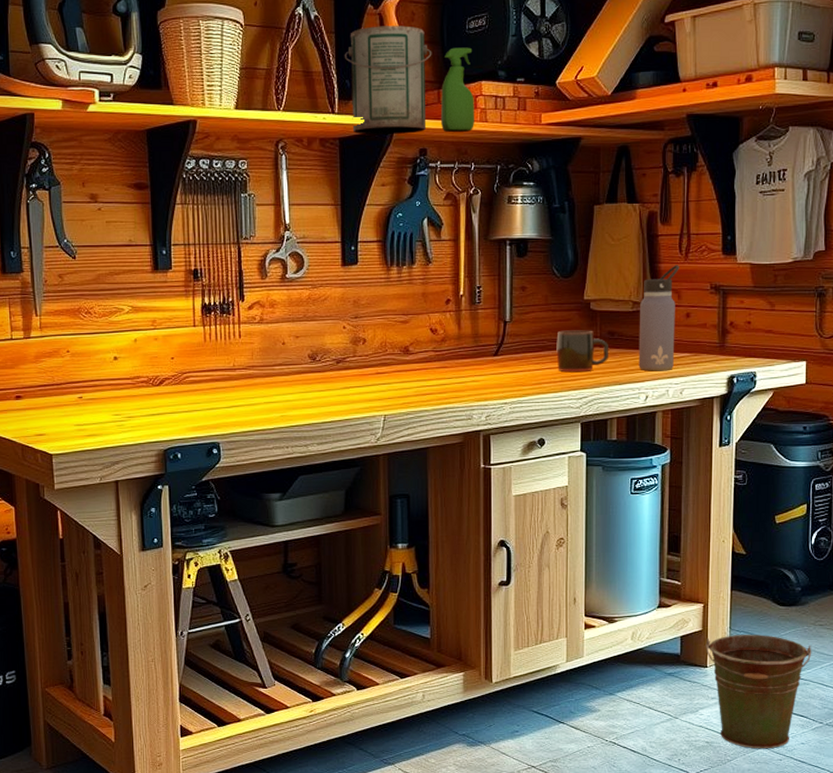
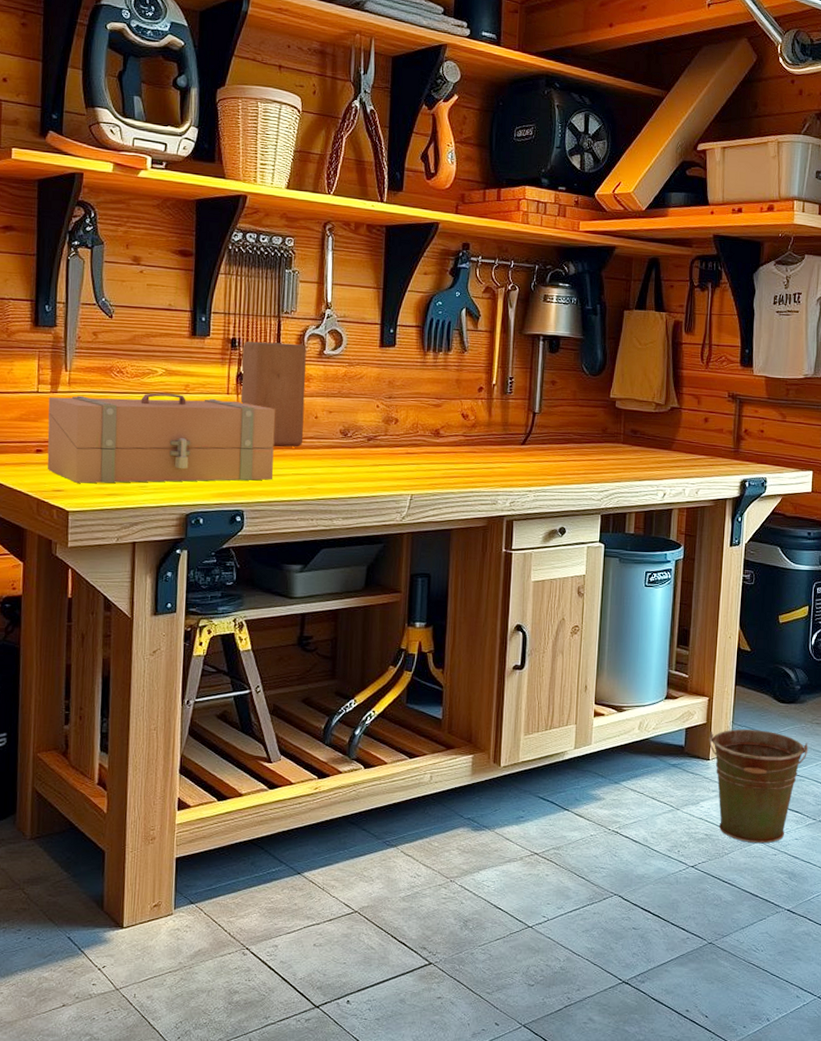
toolbox: none [22,330,246,426] -> present [47,392,275,484]
wood block: none [205,270,273,377] -> present [240,341,307,448]
paint can: present [344,25,432,135] -> none [396,125,481,228]
spray bottle: present [440,47,474,133] -> none [484,152,518,232]
mug: present [556,330,610,372] -> none [581,425,632,466]
water bottle: present [638,265,679,372] -> none [658,372,700,471]

